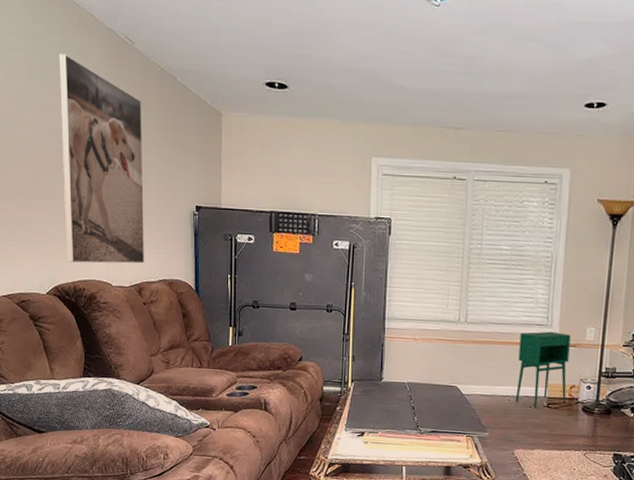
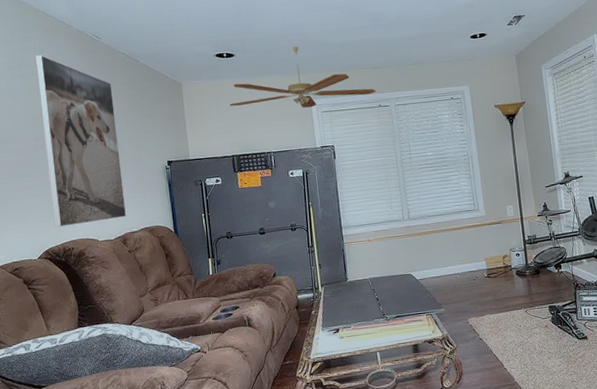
ceiling fan: none [275,86,453,167] -> present [230,46,376,108]
storage cabinet: present [515,331,571,408] -> none [455,214,502,280]

